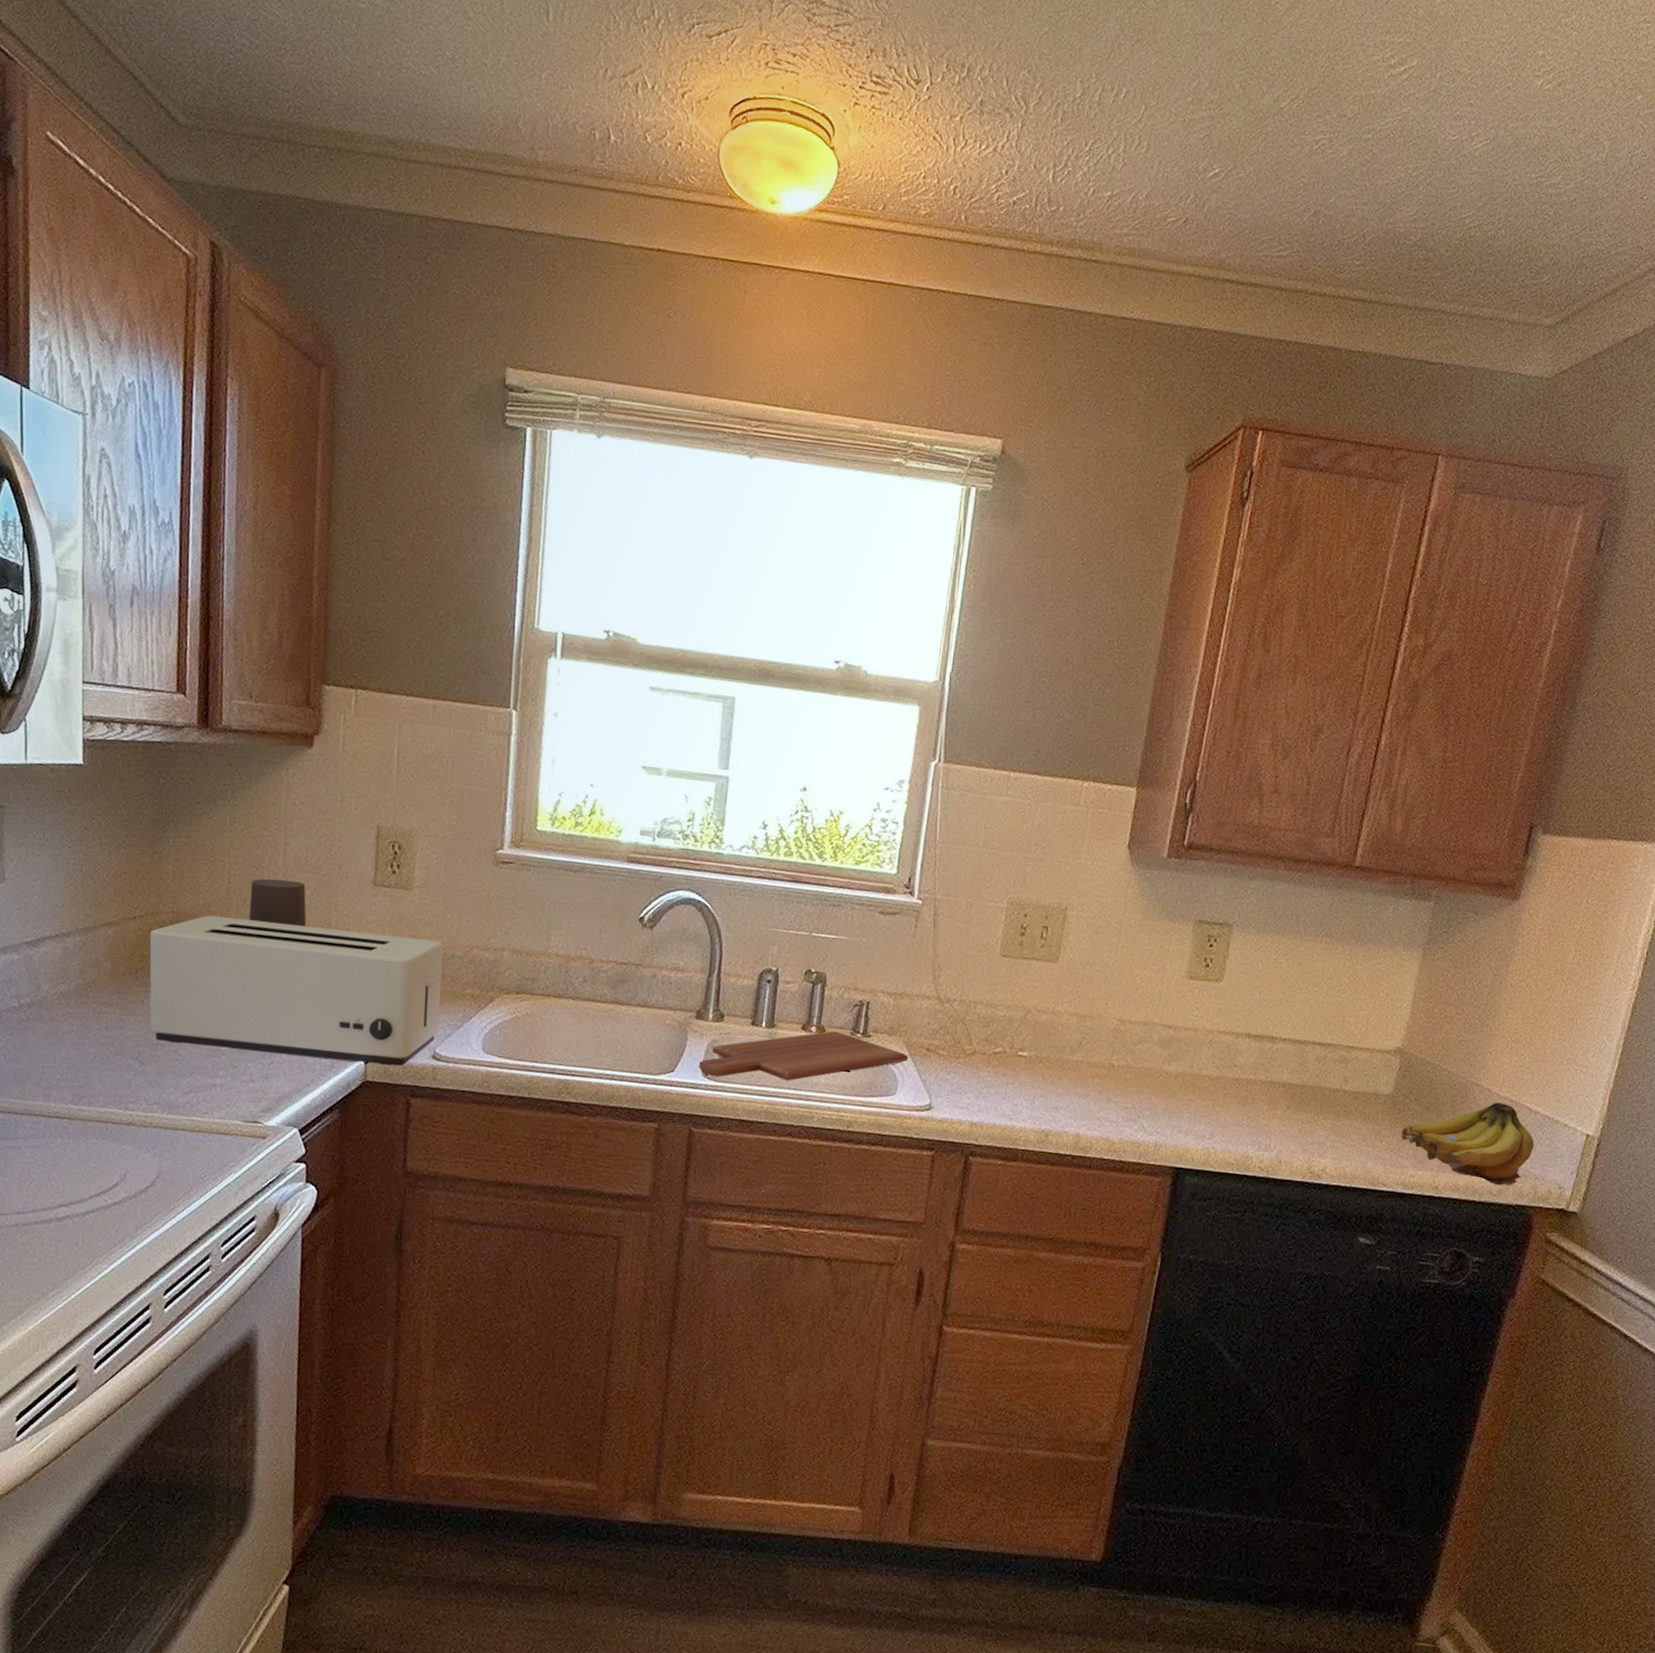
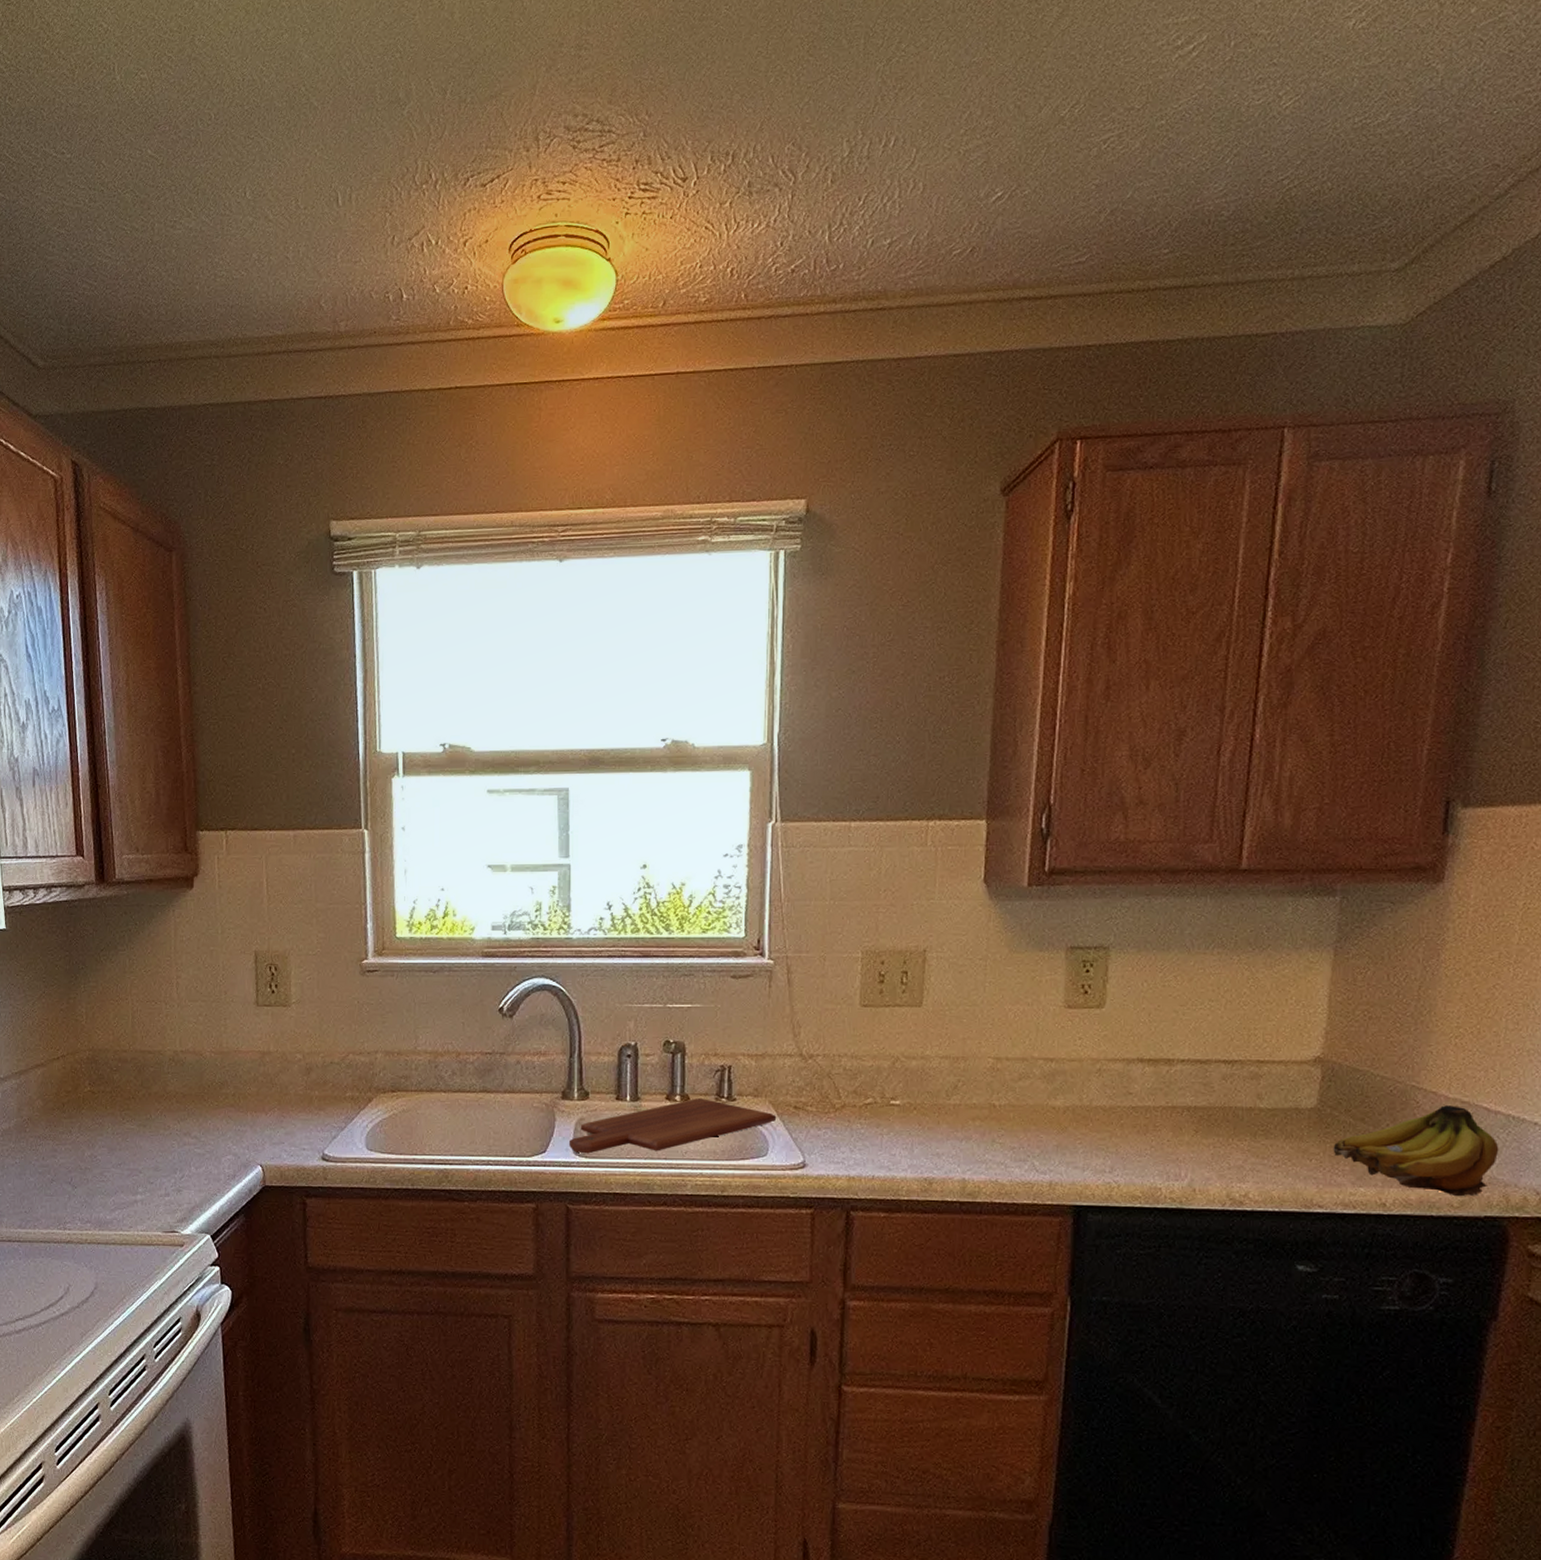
toaster: present [149,915,444,1067] -> none [71,1049,326,1170]
canister: present [249,878,307,928] -> none [151,1010,201,1051]

